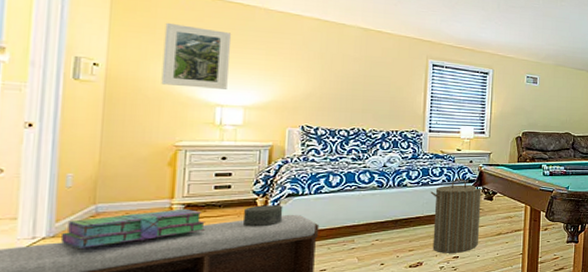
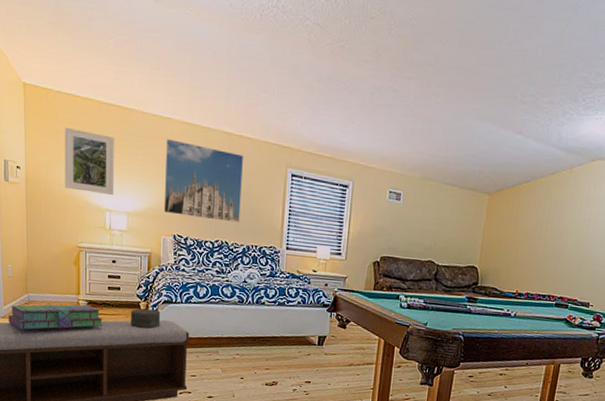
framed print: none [290,34,383,110] -> present [163,139,244,223]
laundry hamper: present [430,179,485,253] -> none [286,301,339,378]

